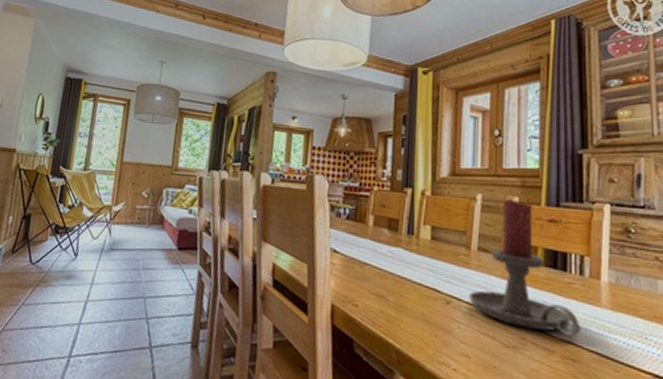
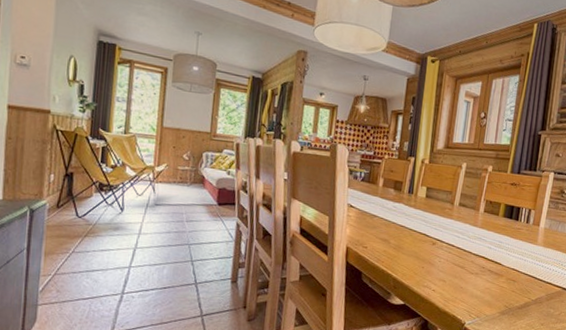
candle holder: present [469,199,581,337] -> none [449,167,522,265]

